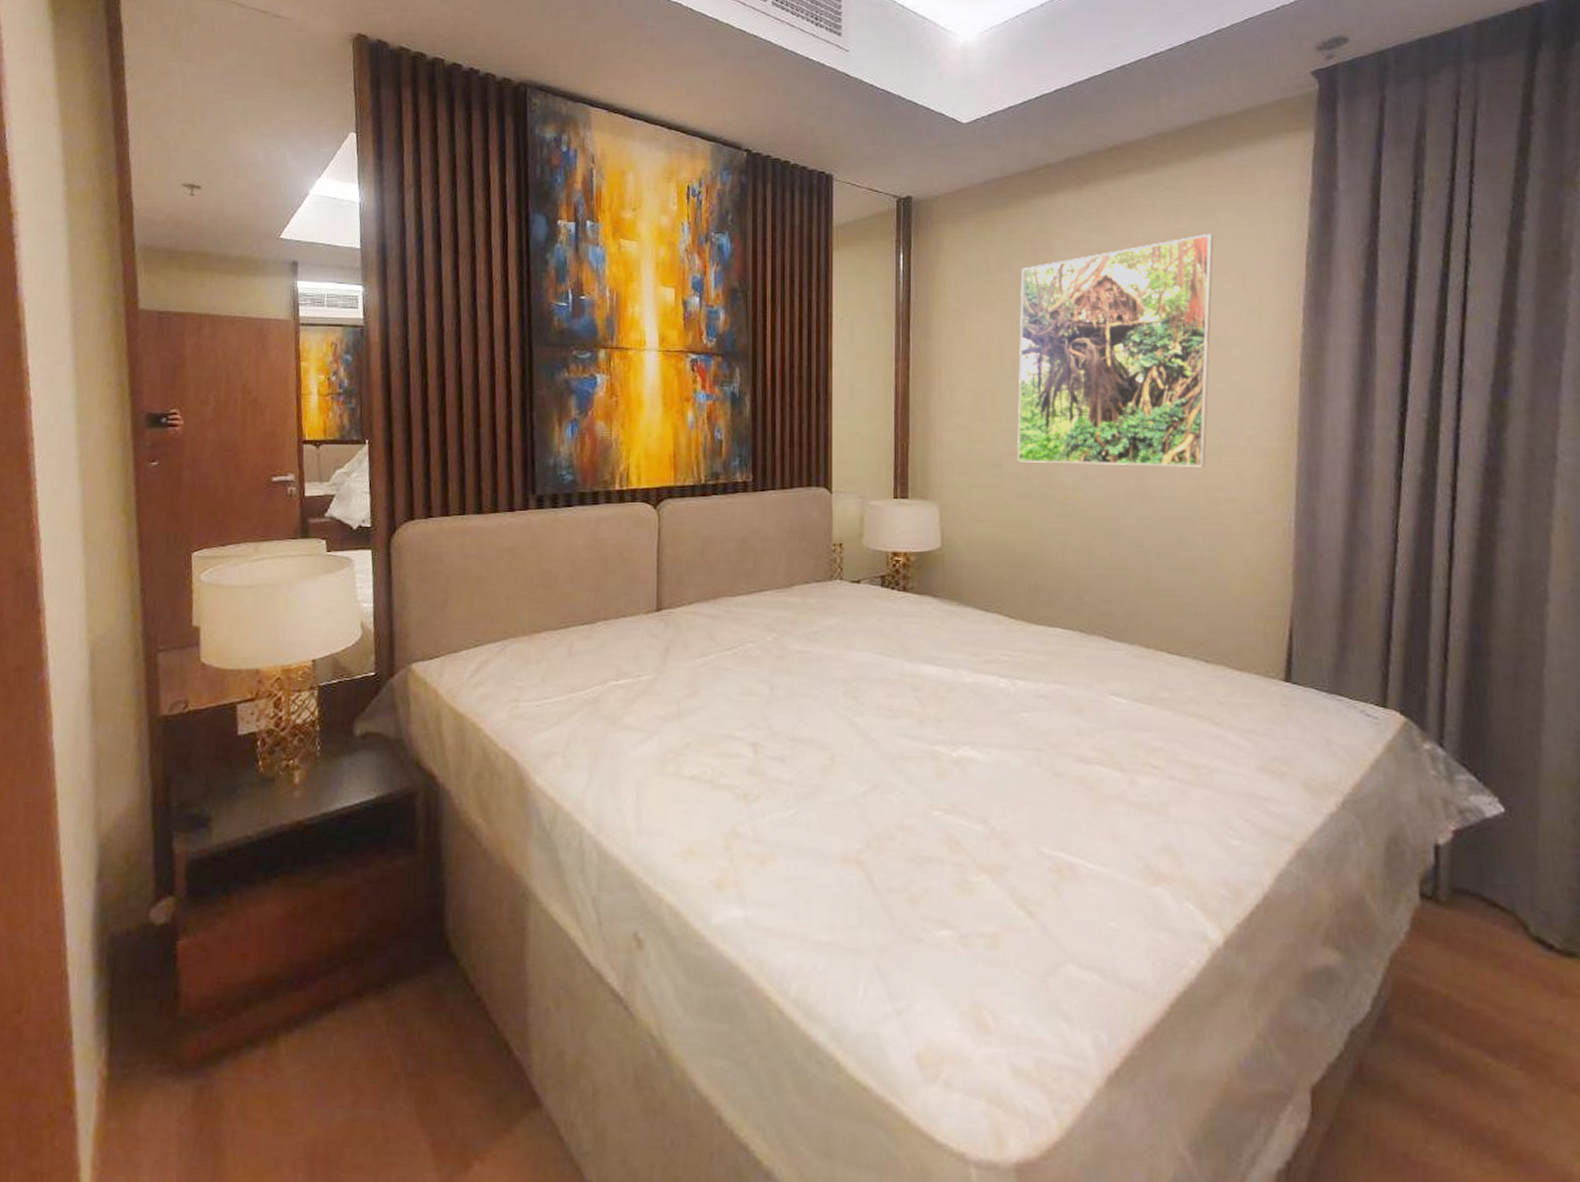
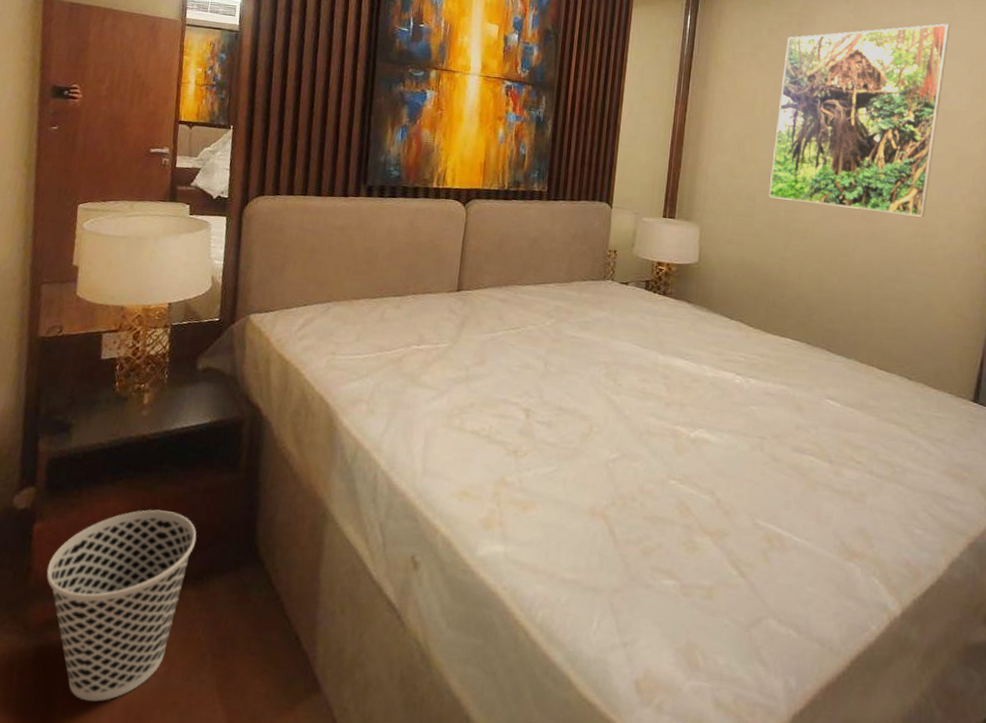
wastebasket: none [198,908,374,1147] -> present [46,509,197,702]

